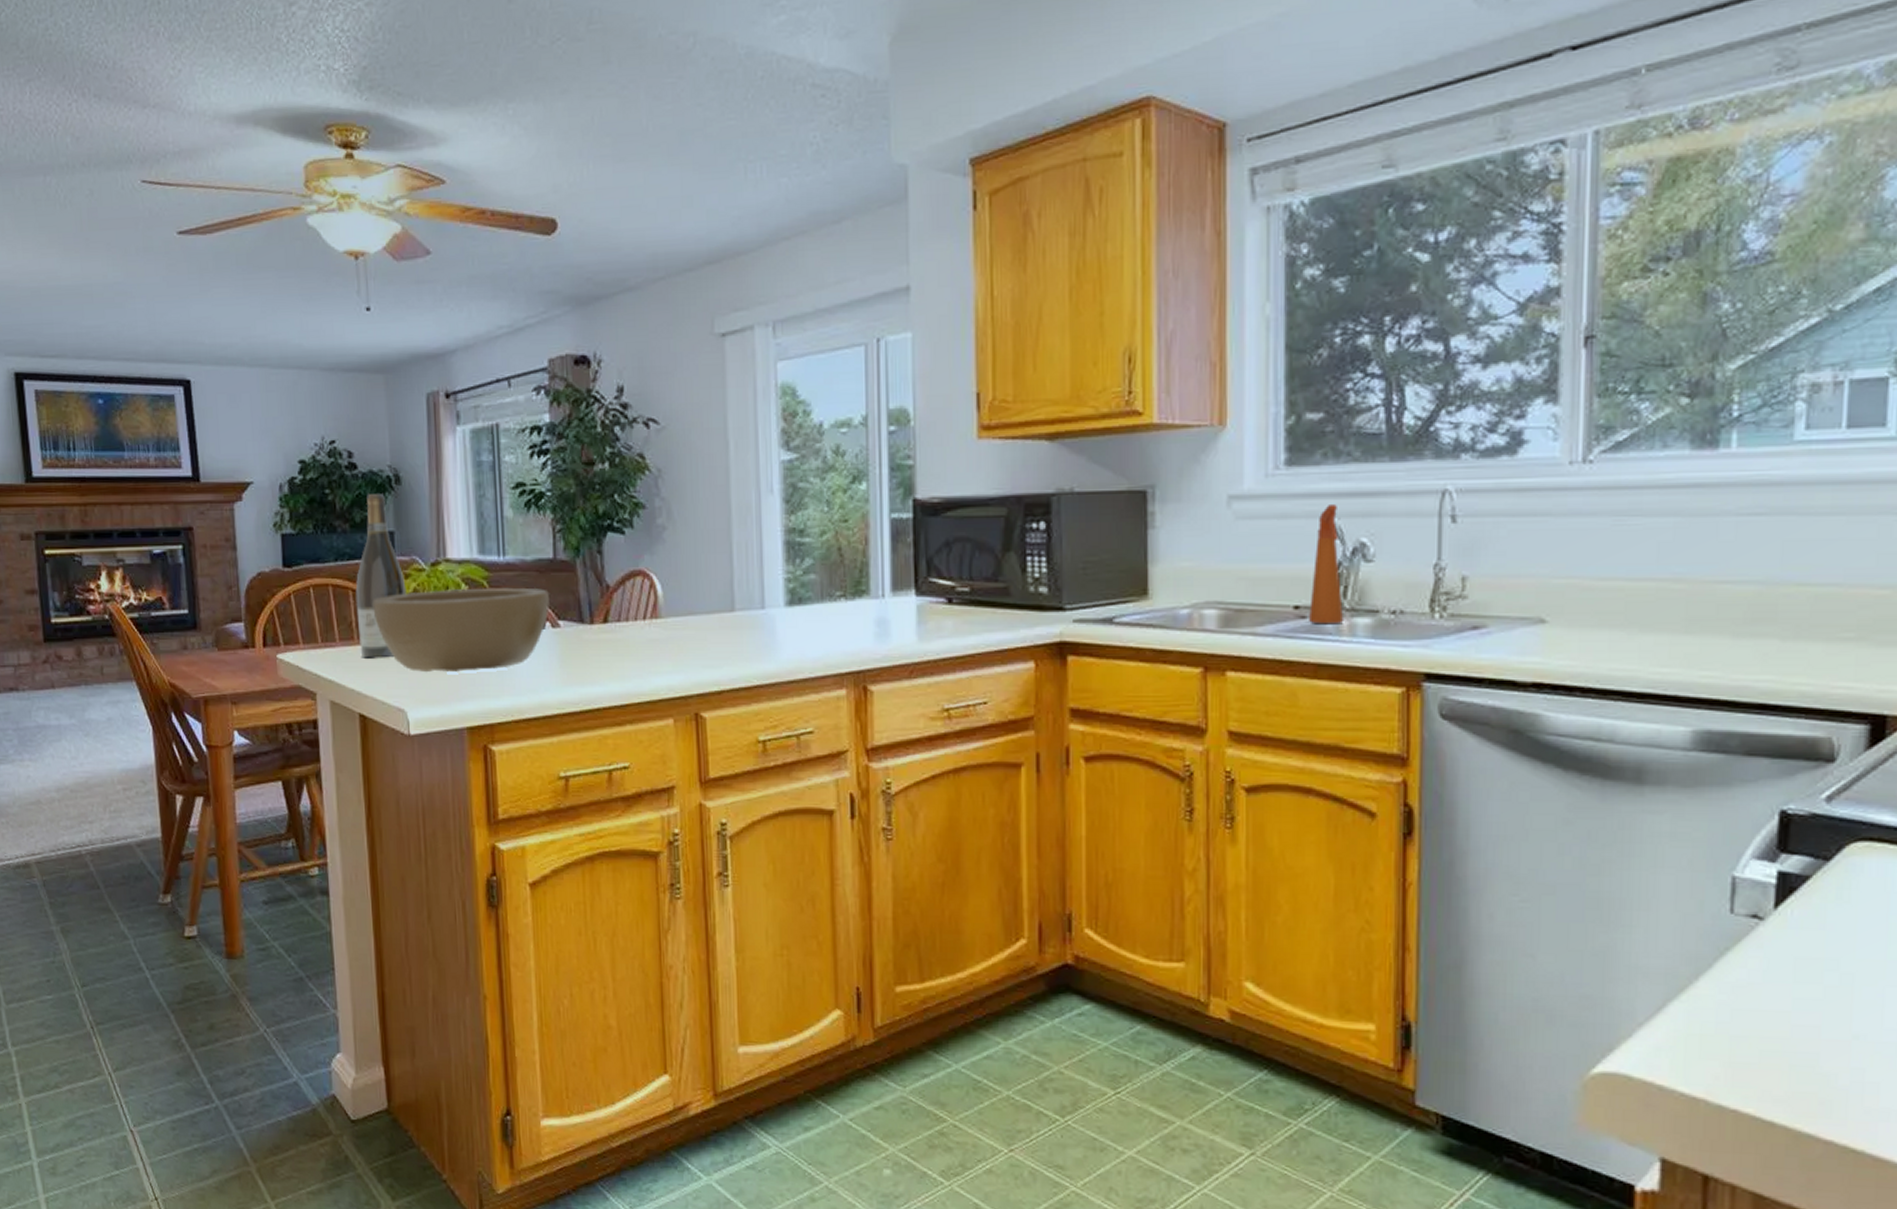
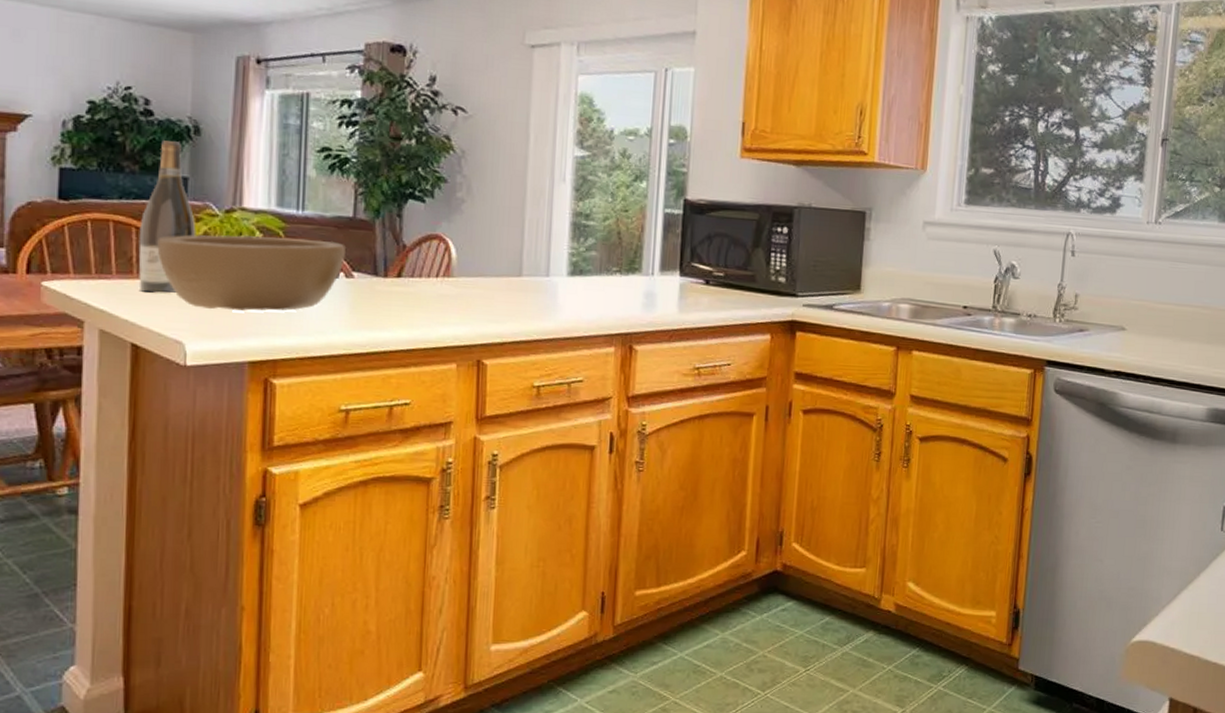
spray bottle: present [1309,505,1344,625] -> none [973,235,998,322]

